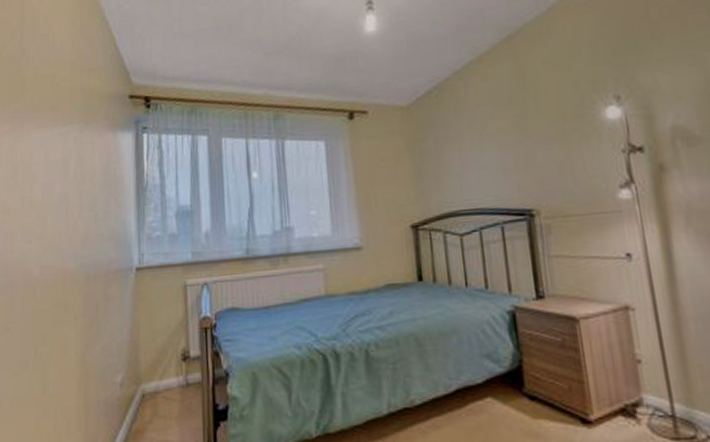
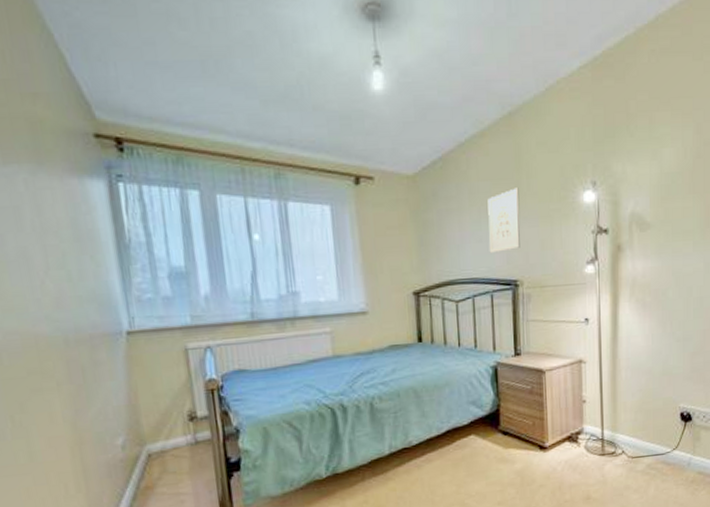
wall art: none [490,109,533,180] -> present [487,187,520,253]

